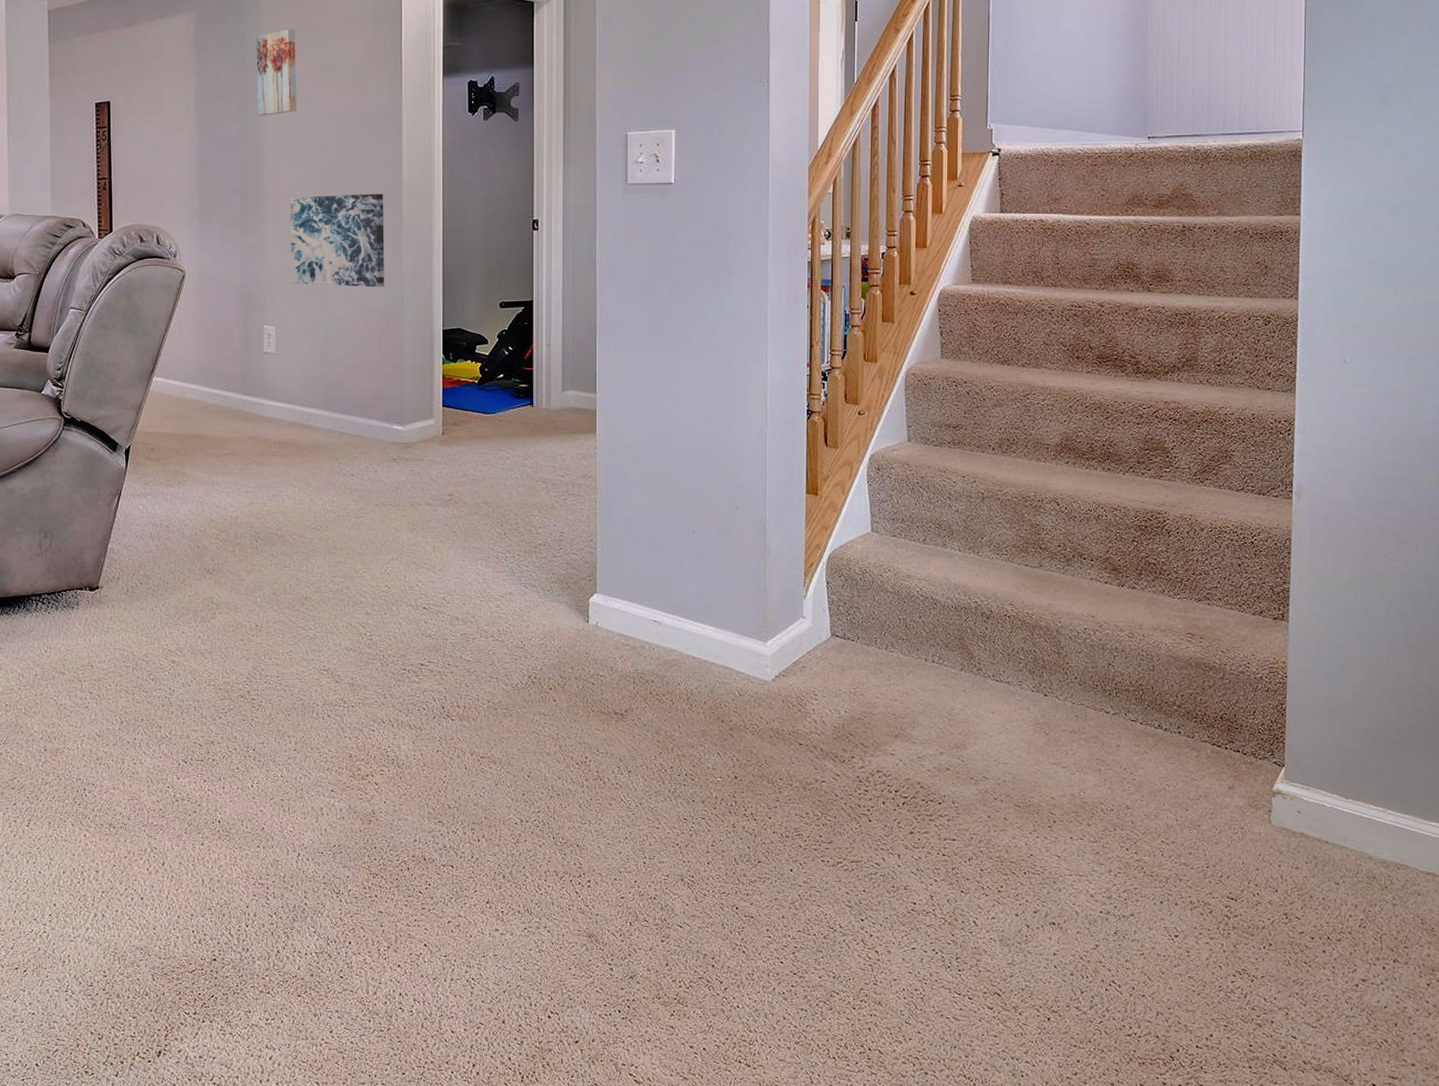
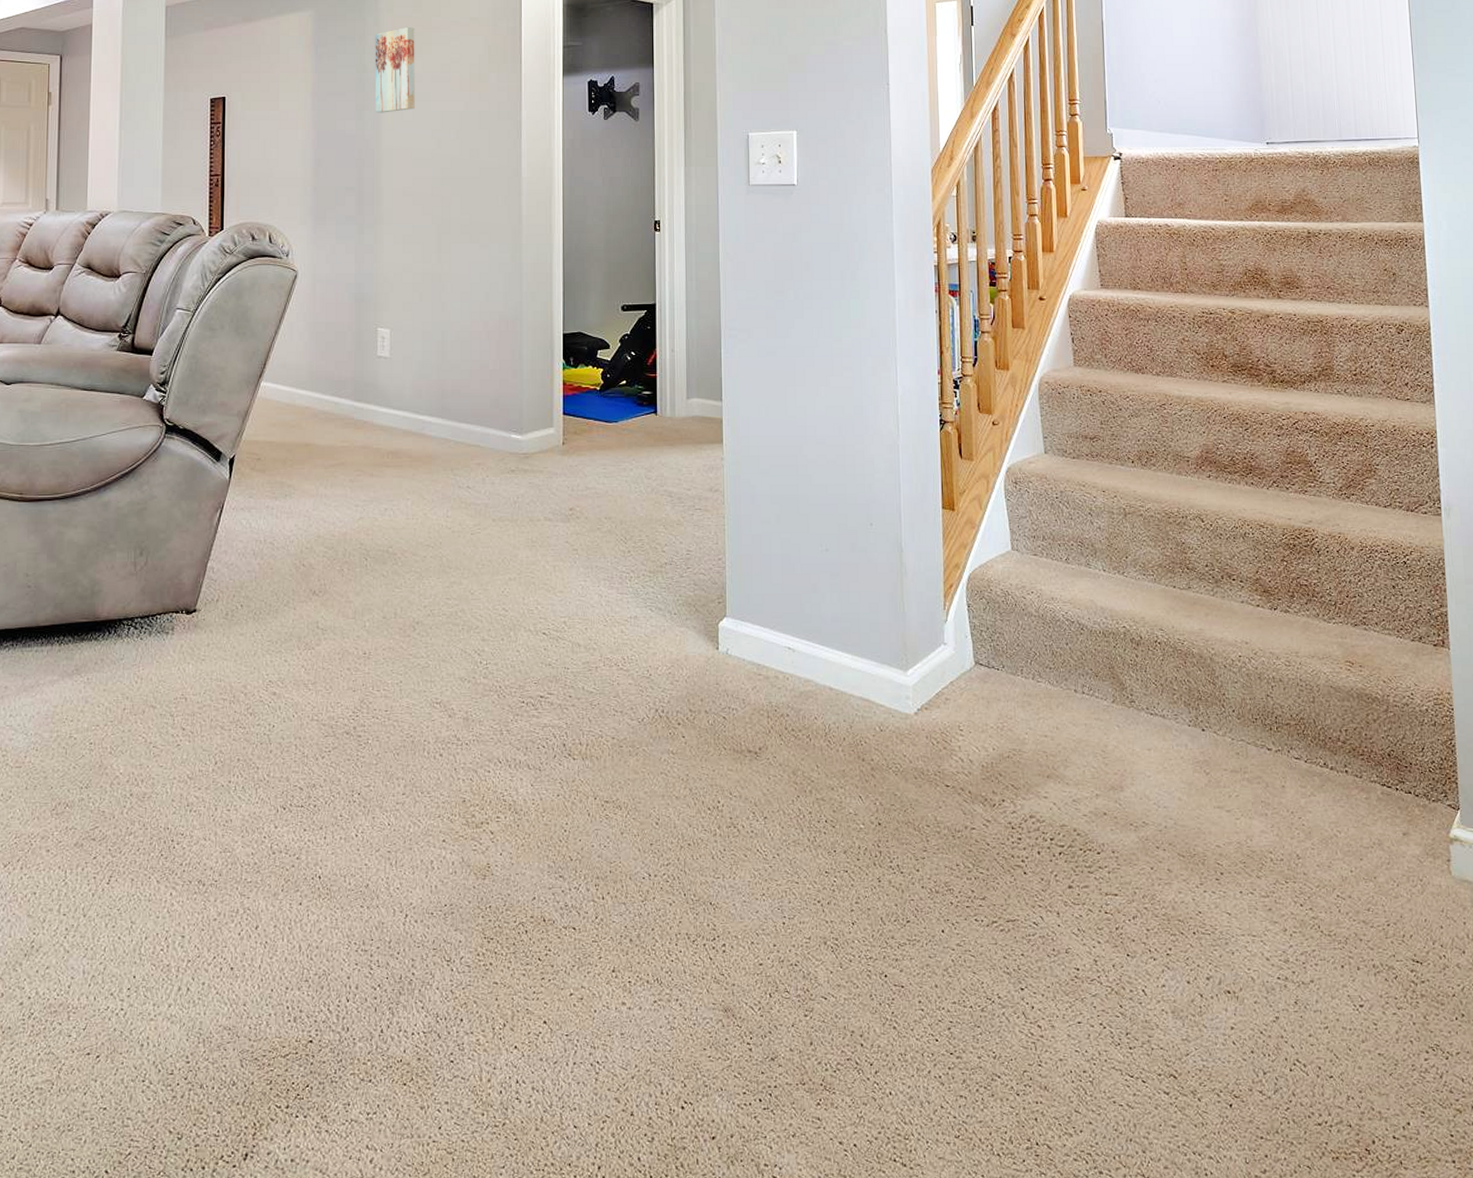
wall art: present [290,193,385,288] -> none [406,192,504,289]

